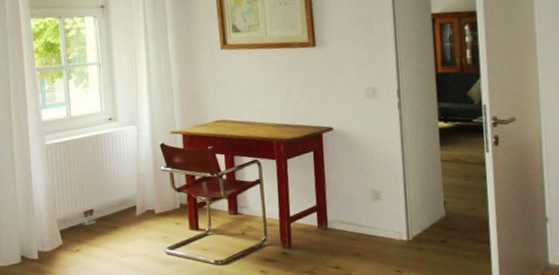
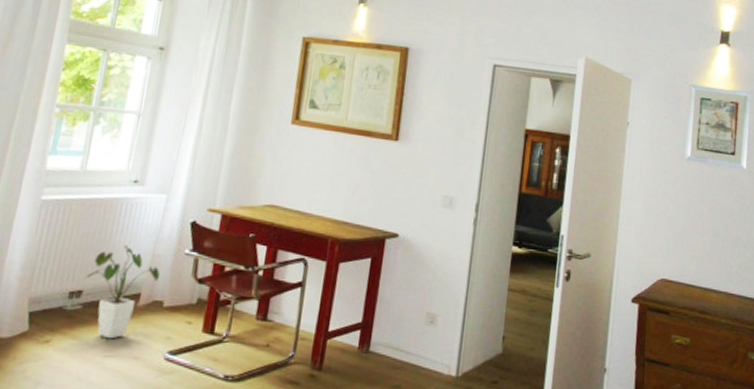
house plant: none [92,171,147,243] -> present [85,246,160,339]

